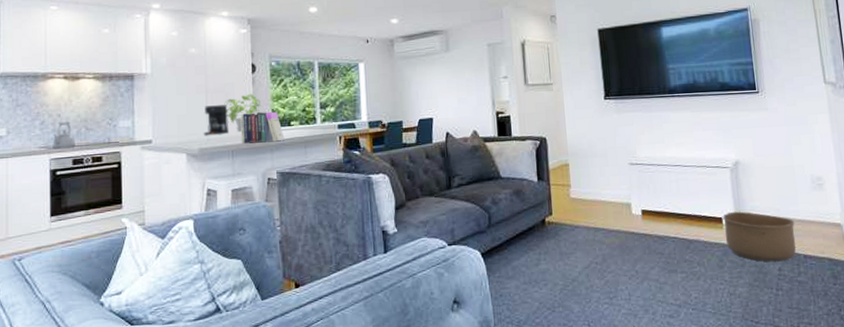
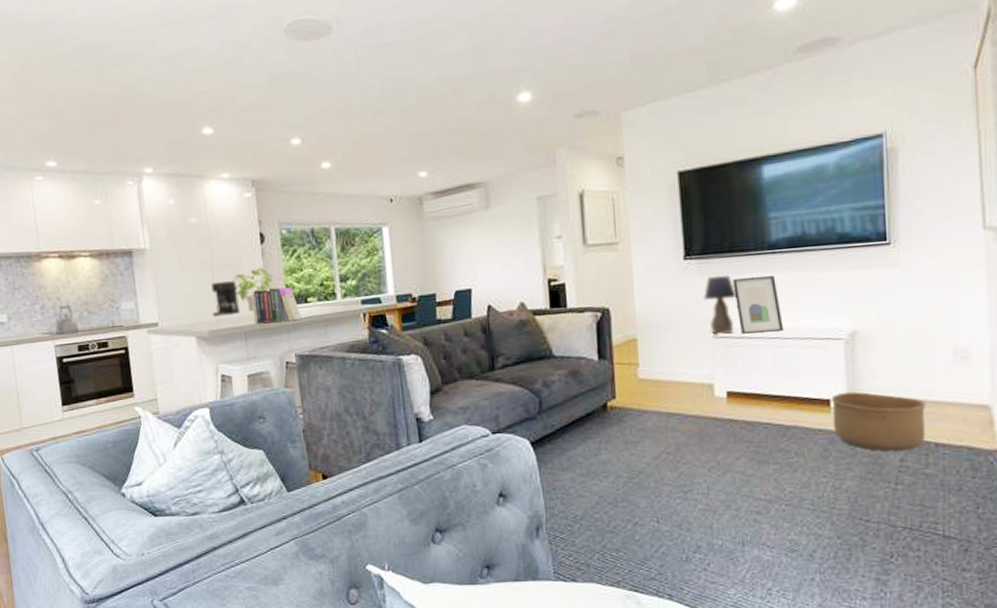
table lamp: none [620,112,647,162] -> present [703,274,737,334]
picture frame: none [643,114,684,163] -> present [733,274,784,335]

